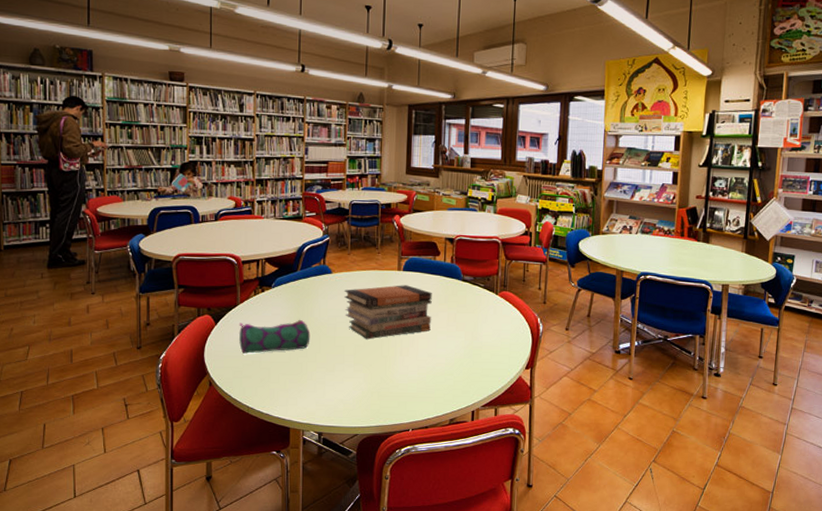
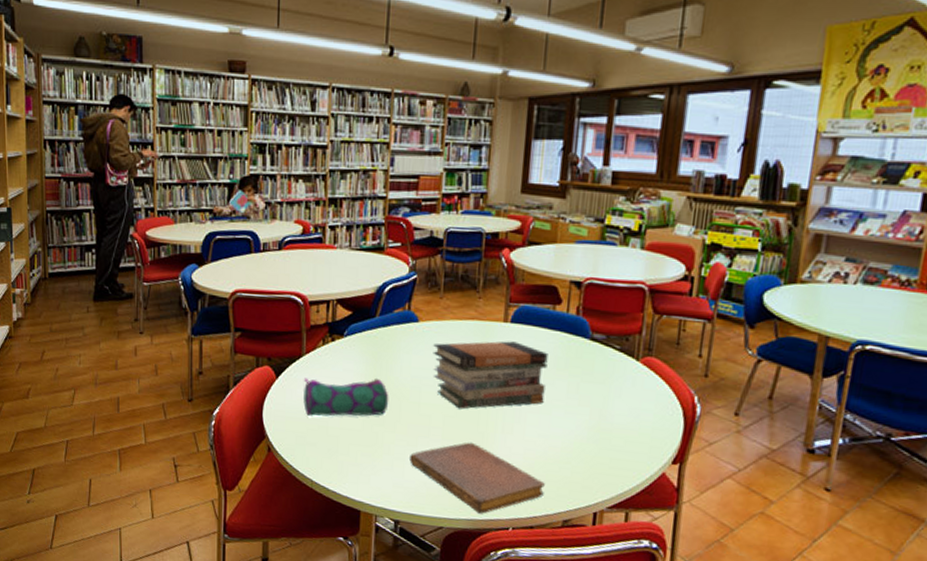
notebook: none [329,365,435,421] -> present [409,442,545,514]

